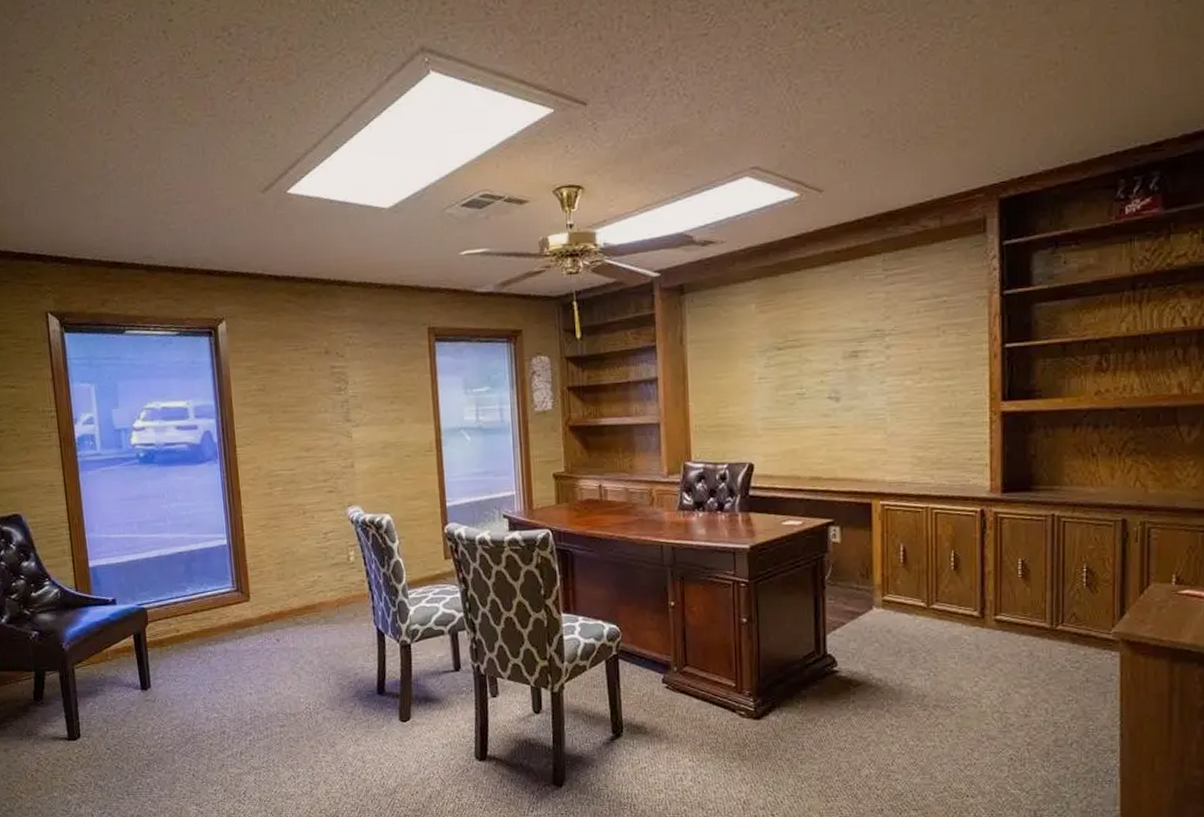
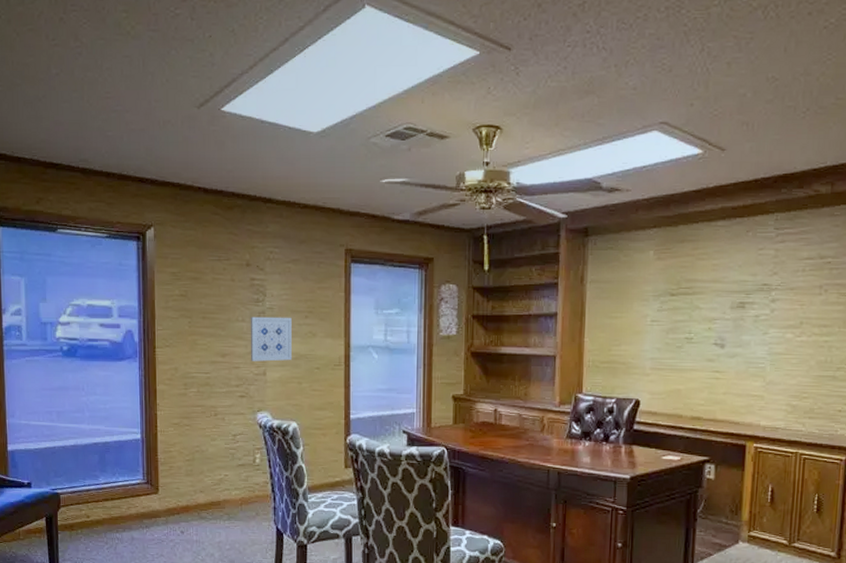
wall art: none [333,404,380,454] -> present [250,316,292,362]

